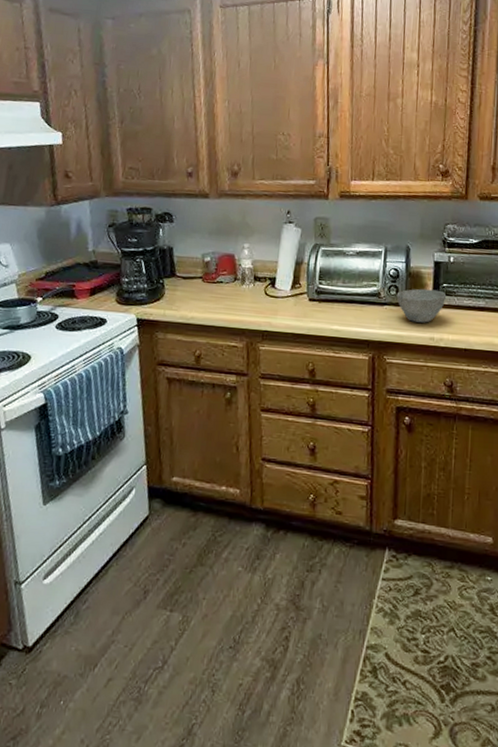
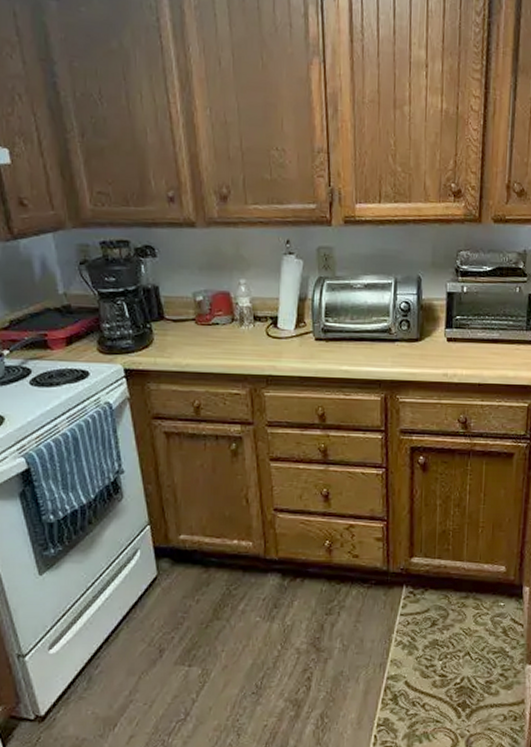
bowl: present [396,288,447,323] -> none [408,322,460,359]

